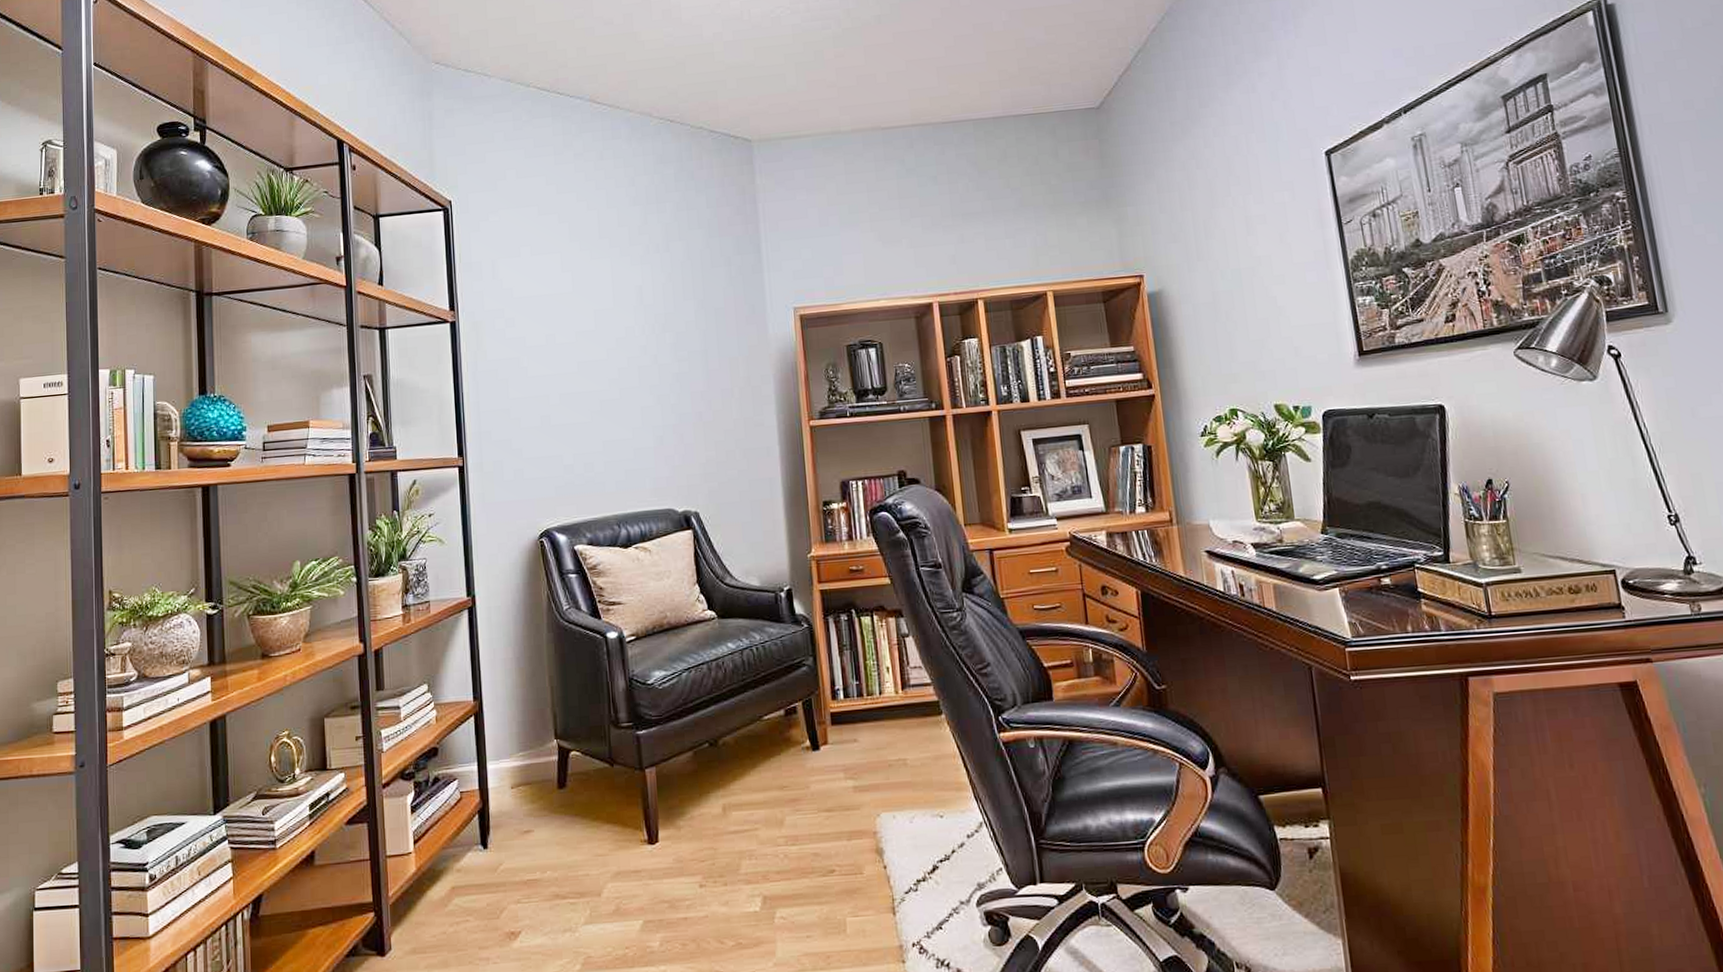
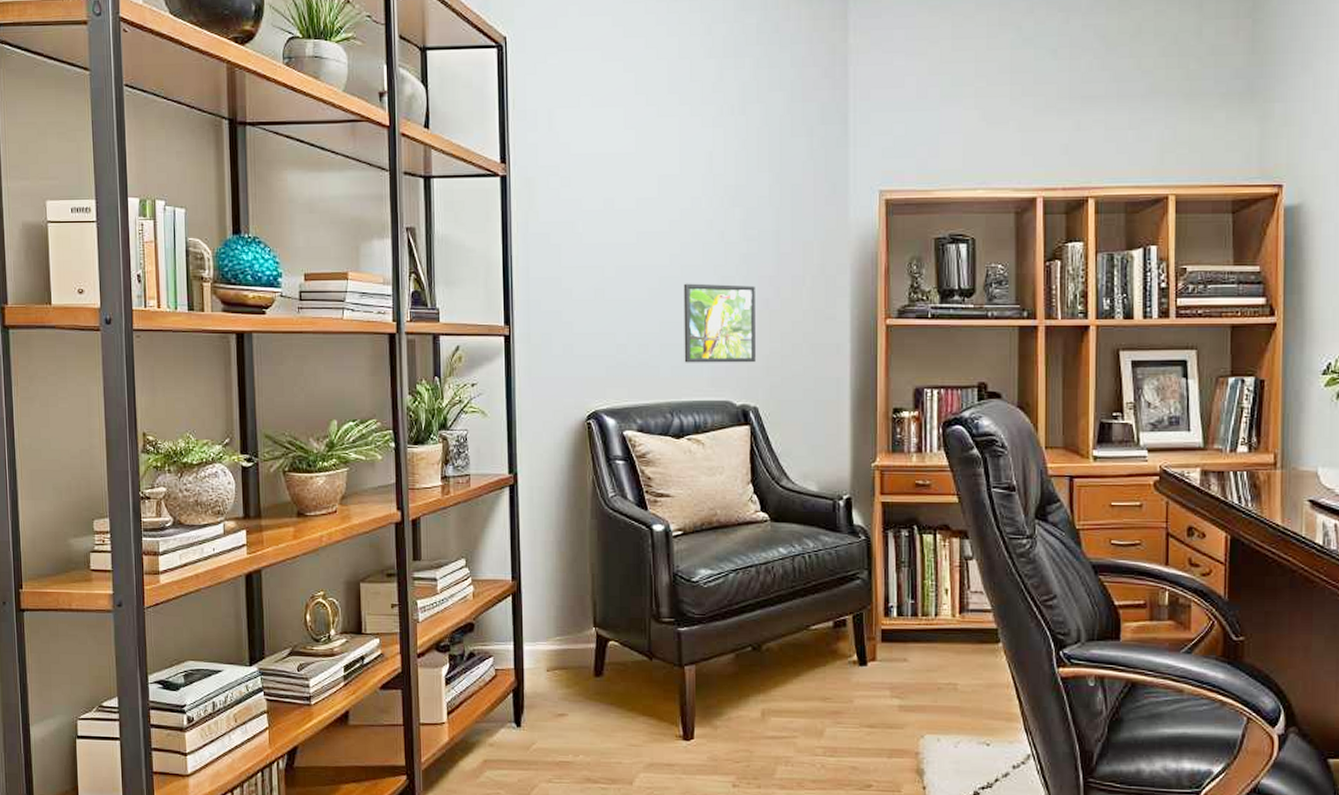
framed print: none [623,401,694,477] -> present [683,283,756,363]

